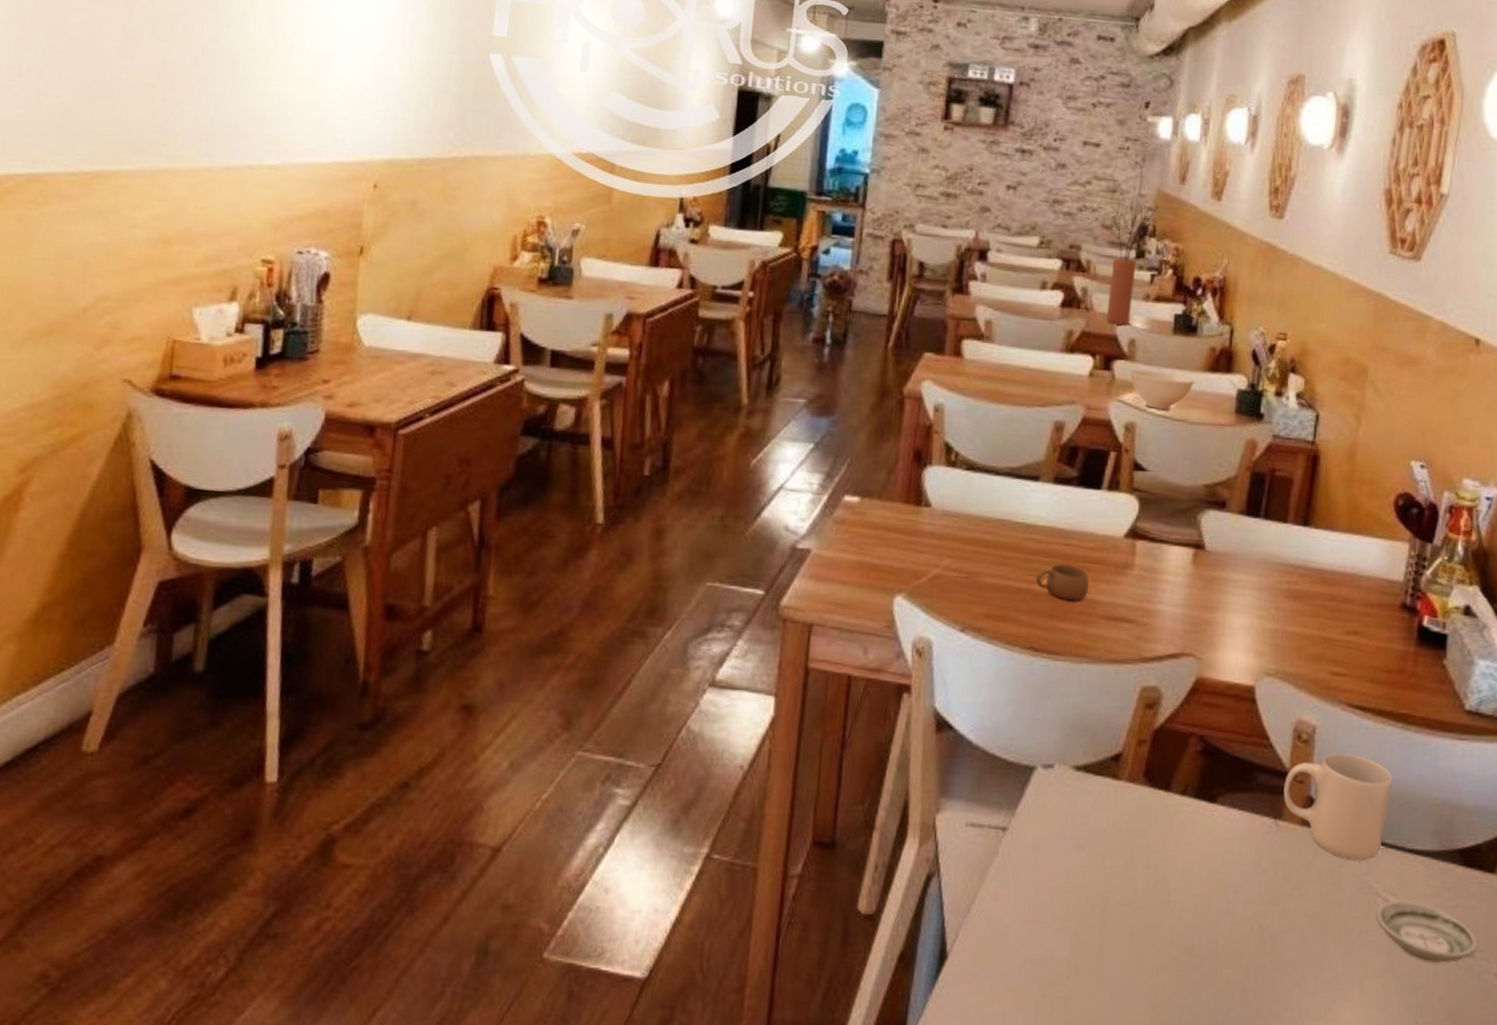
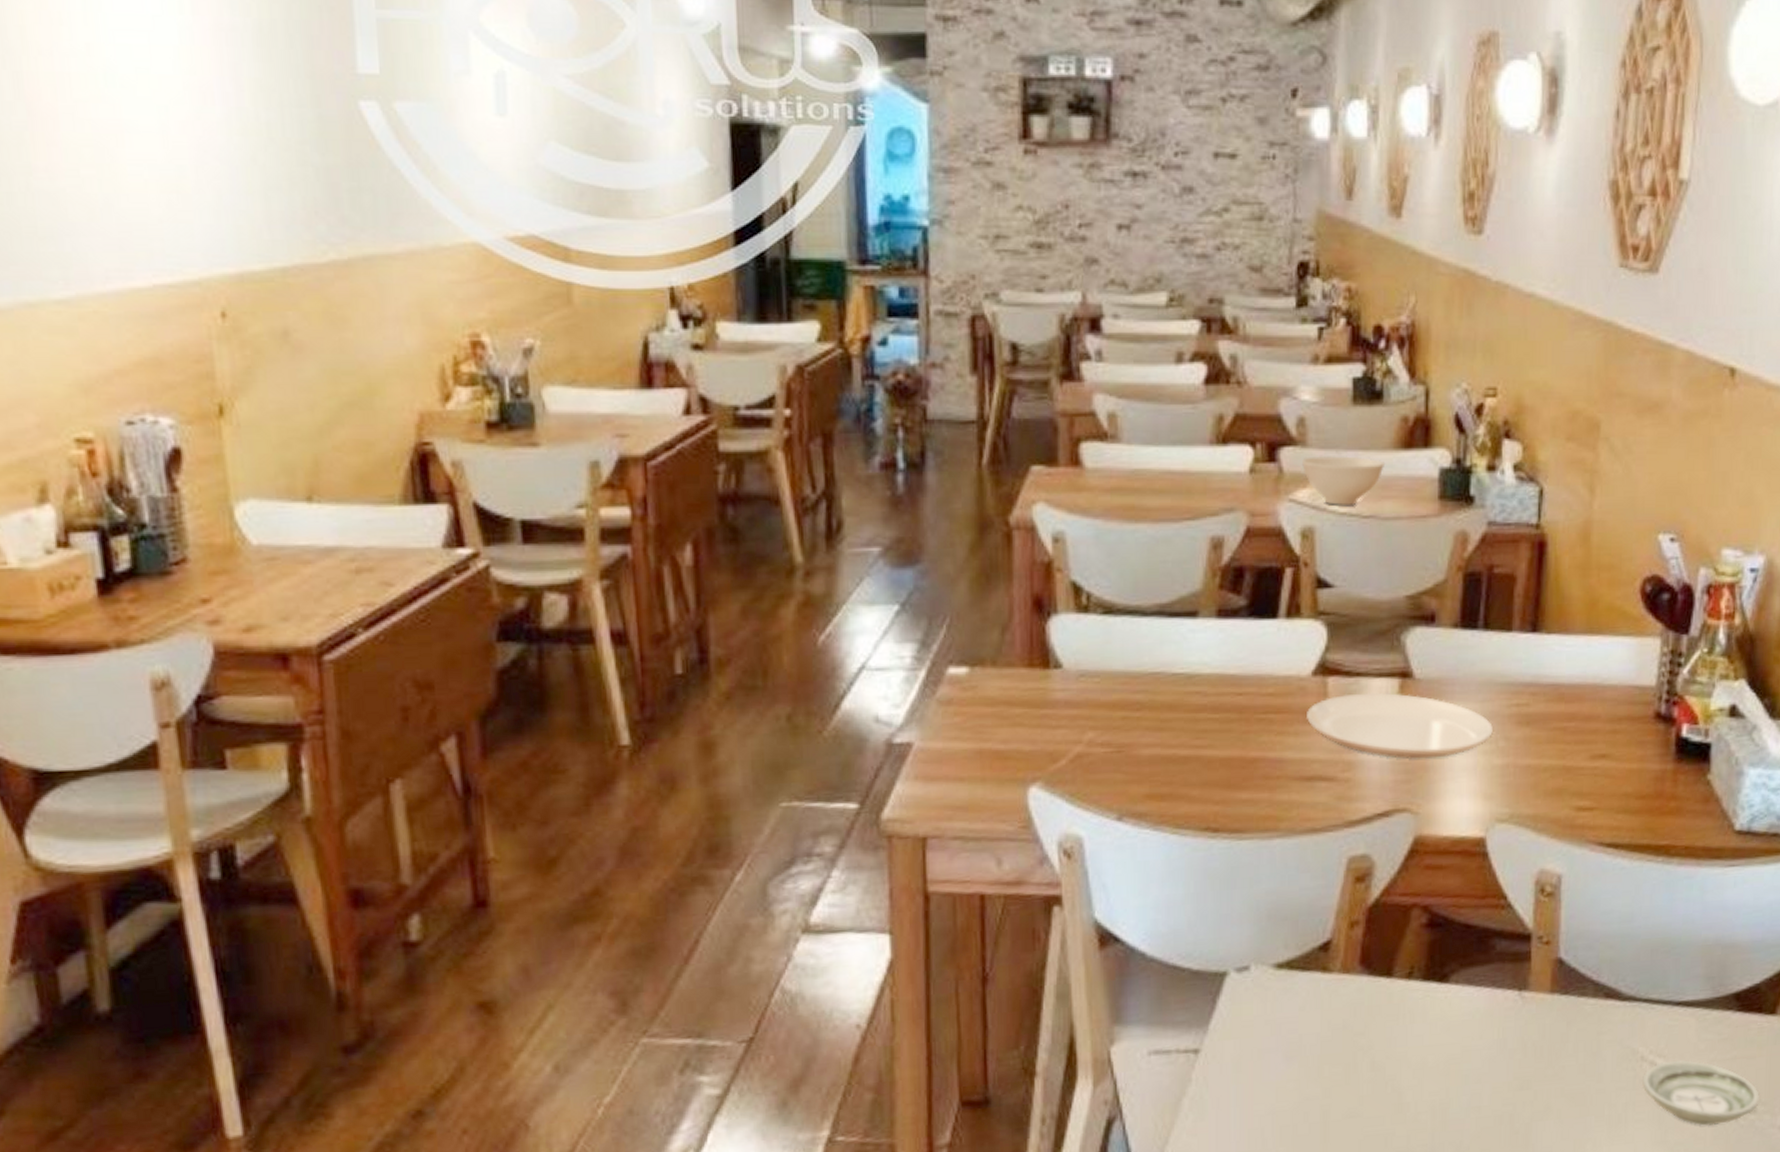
cup: present [1036,563,1089,601] -> none [1206,718,1272,763]
vase: present [1106,199,1158,327] -> none [1262,227,1320,402]
plate: none [1117,556,1267,616] -> present [1307,693,1493,759]
cup: present [1283,752,1393,861] -> none [1528,901,1654,1025]

